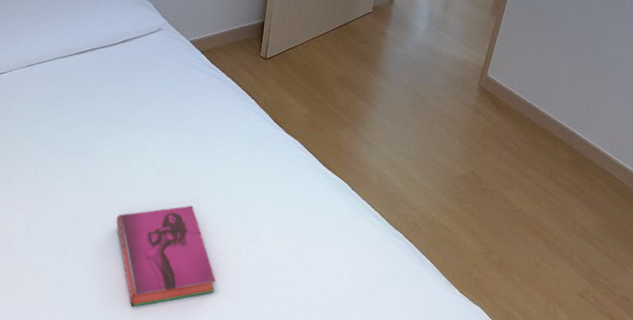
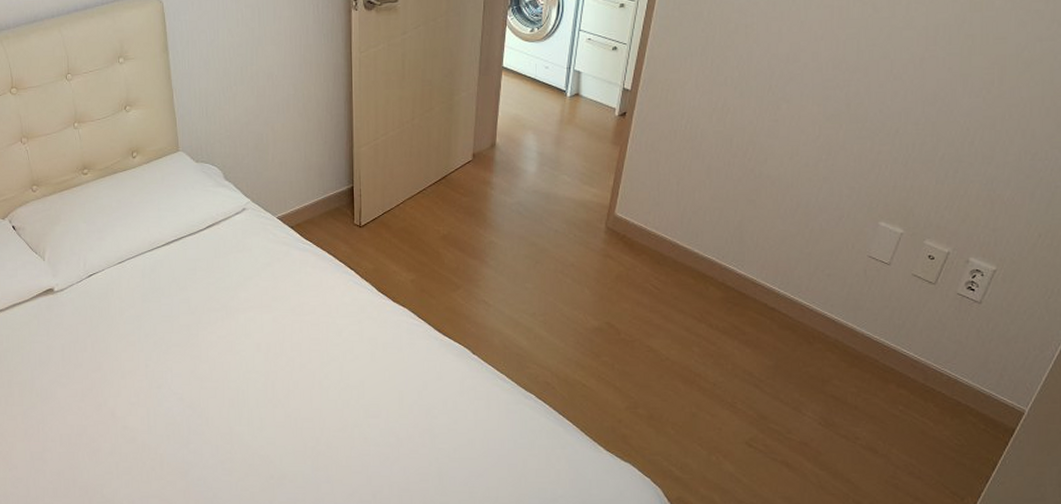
hardback book: present [116,205,216,307] -> none [232,385,341,487]

